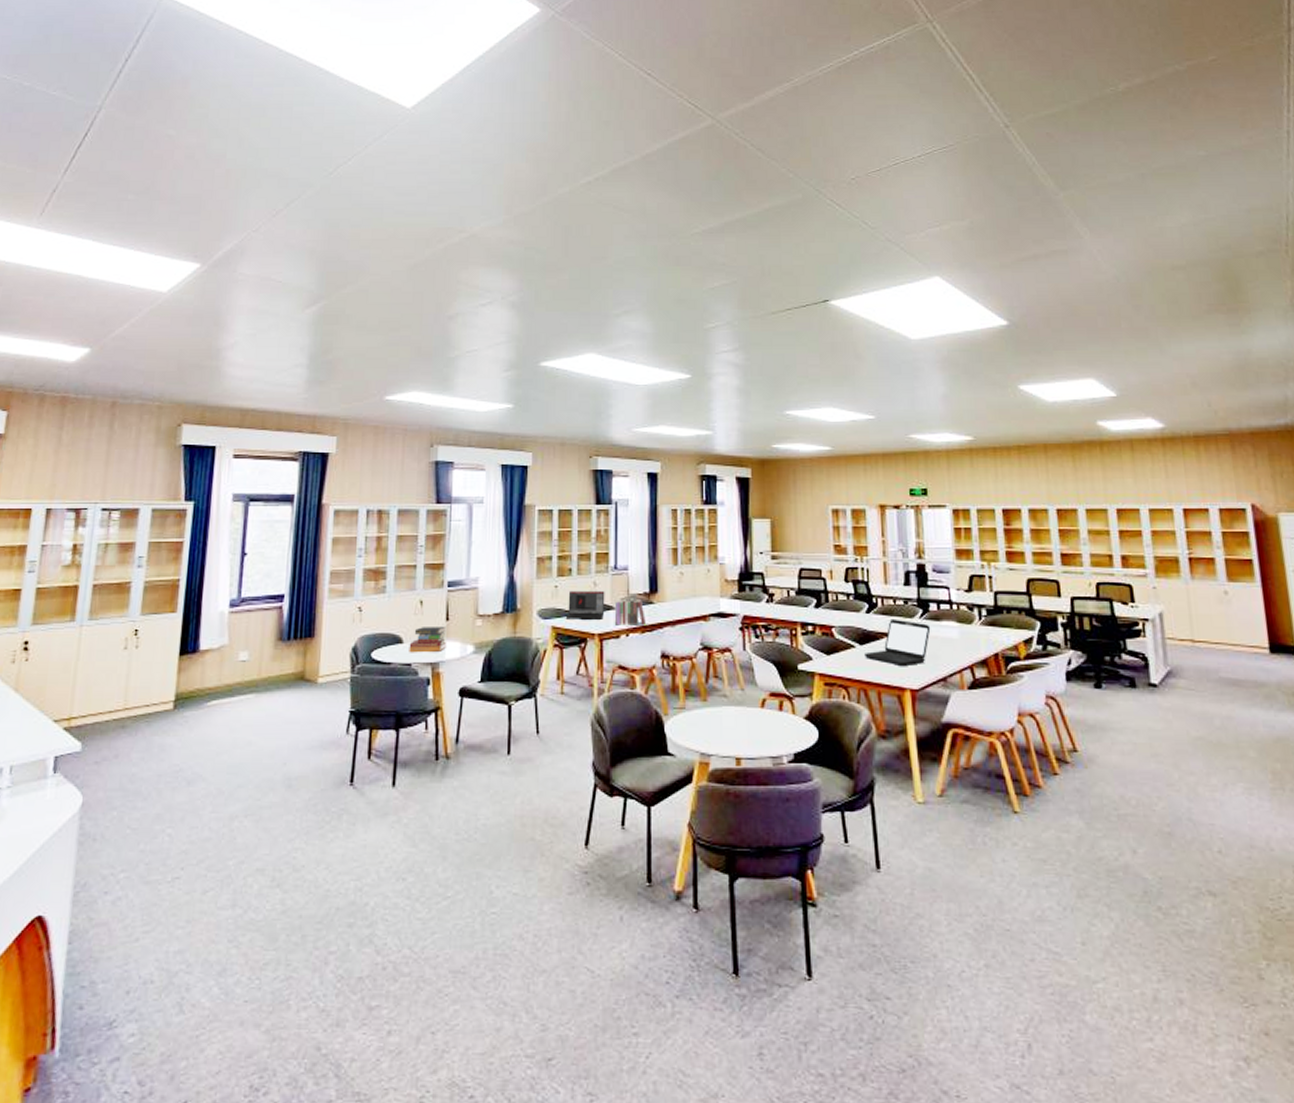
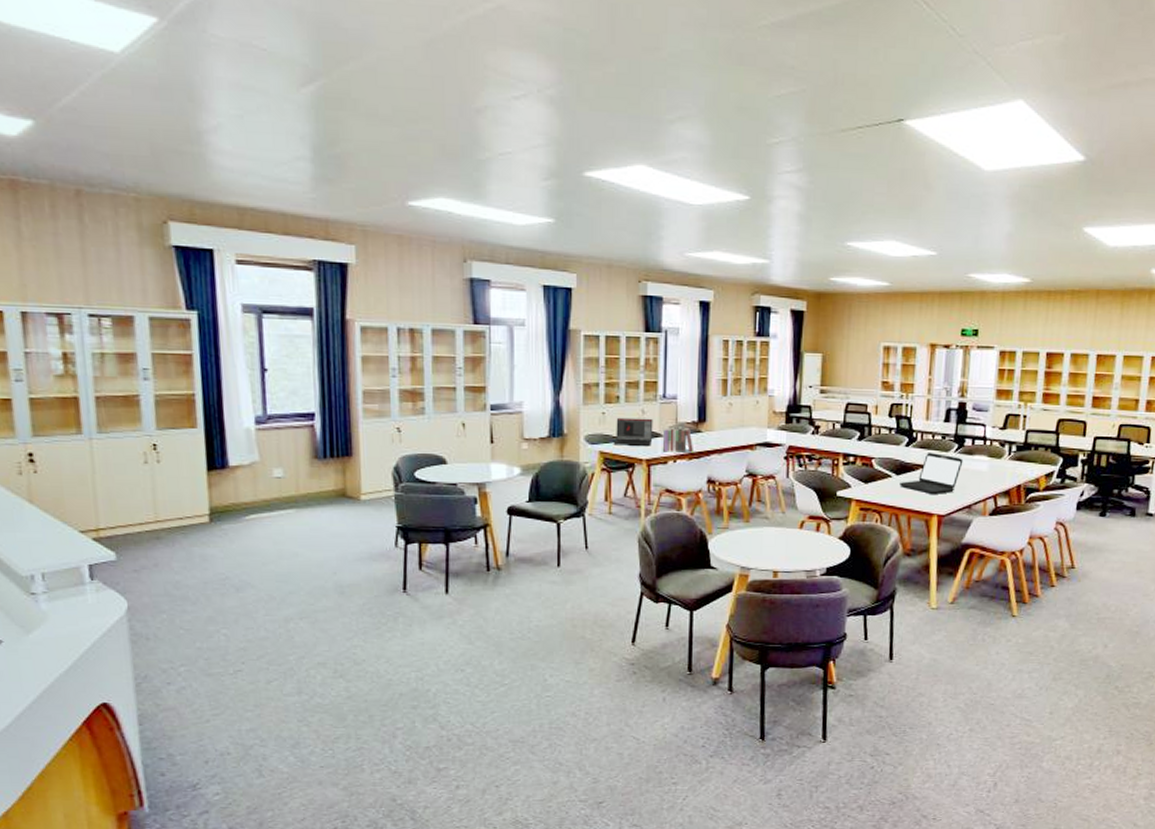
books: present [409,627,447,653] -> none [453,449,493,474]

